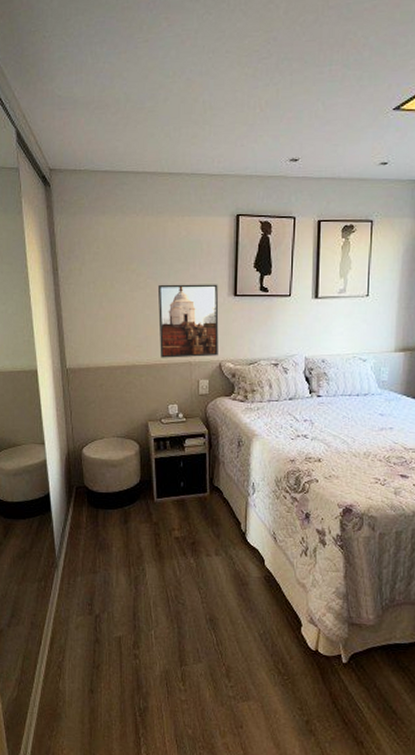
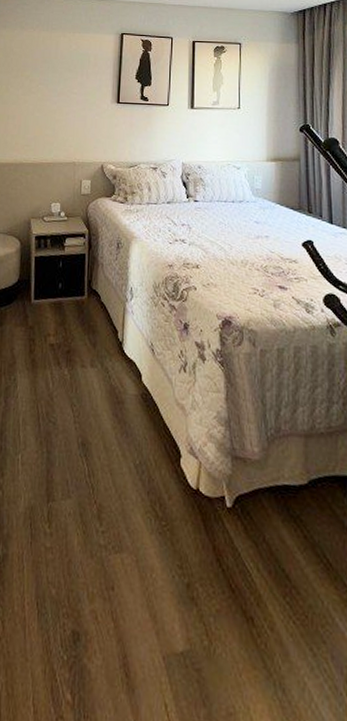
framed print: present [157,284,219,358] -> none [46,90,103,158]

